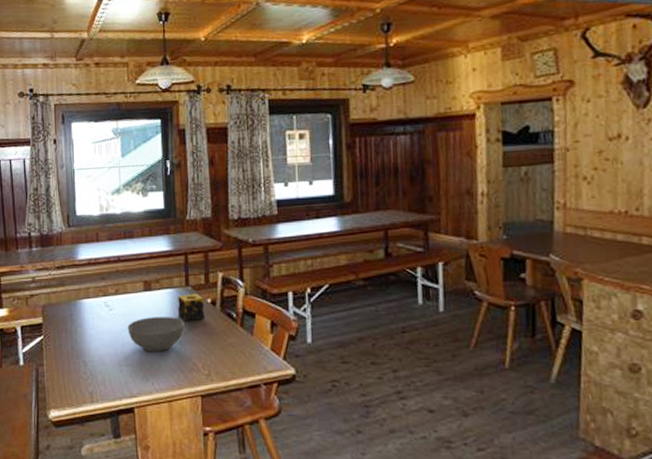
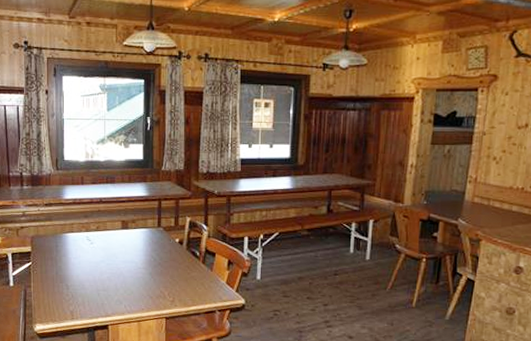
bowl: present [127,317,185,352] -> none [106,251,155,281]
candle: present [178,293,205,322] -> none [150,233,173,257]

